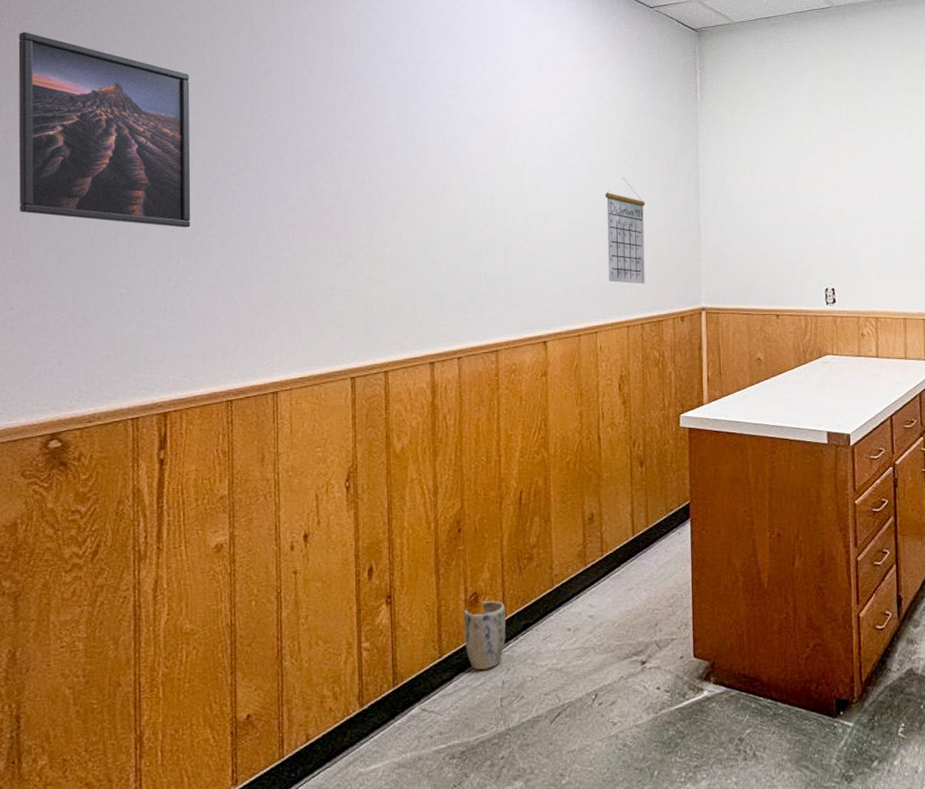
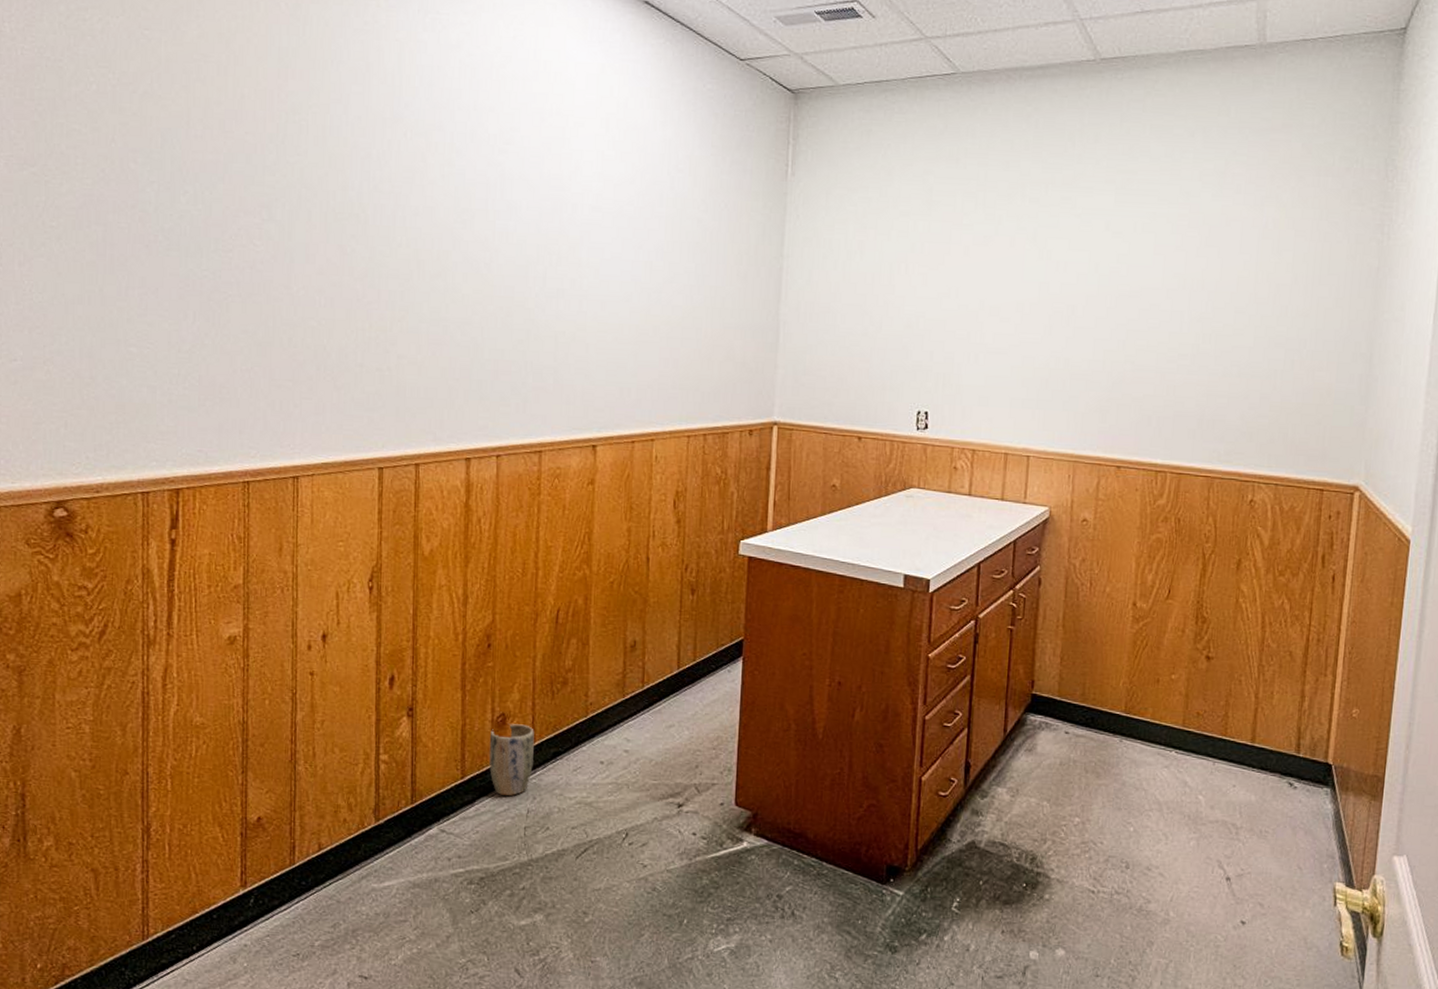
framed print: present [18,32,191,228] -> none [20,41,210,284]
calendar: present [605,178,646,284] -> none [670,263,719,389]

